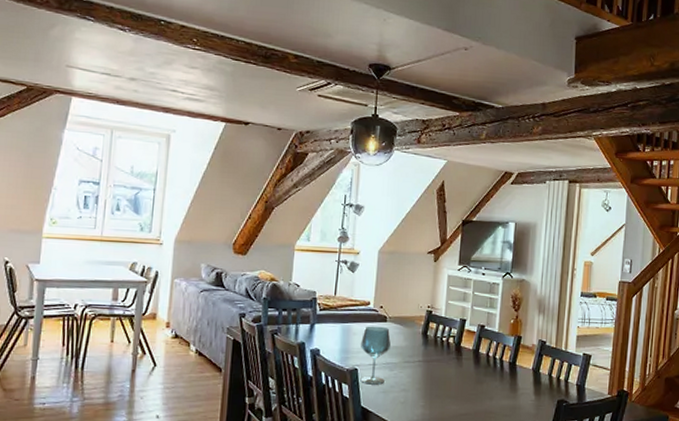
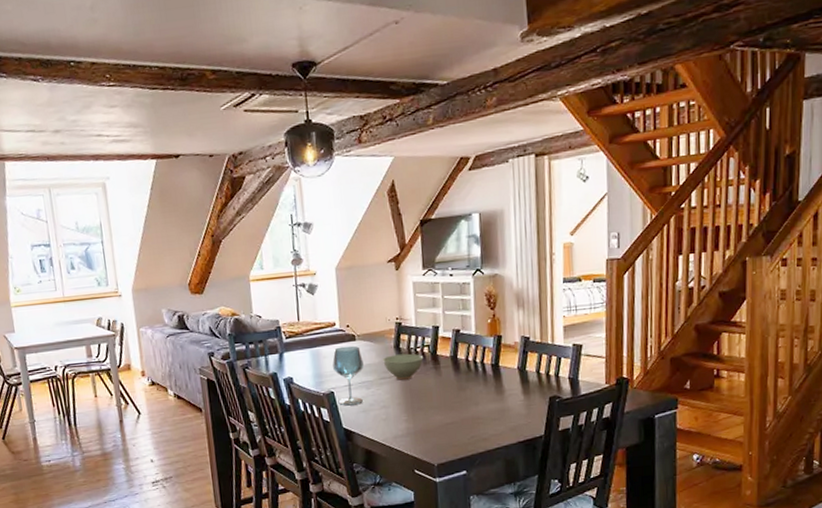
bowl: none [409,340,448,366] -> present [383,353,424,380]

